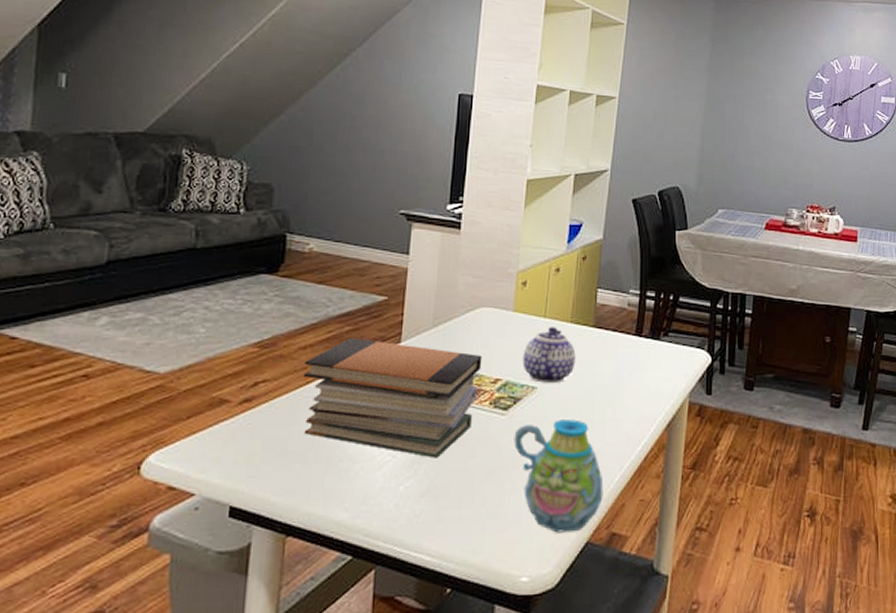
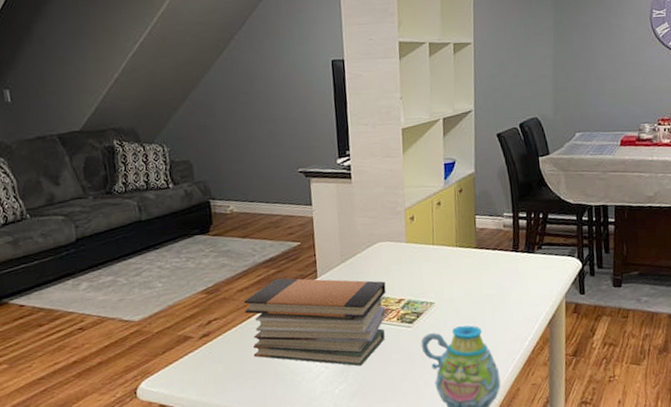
teapot: present [522,327,576,384] -> none [419,252,464,299]

